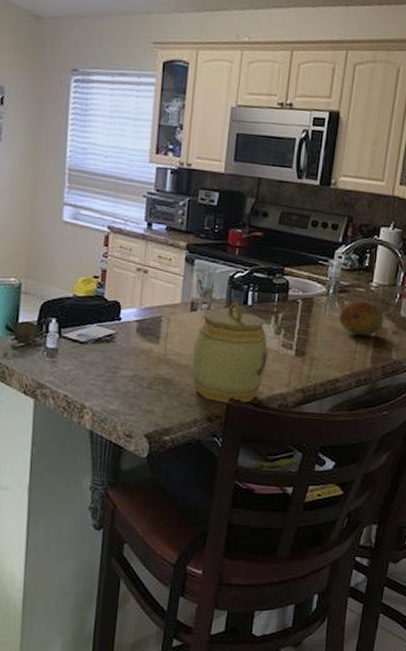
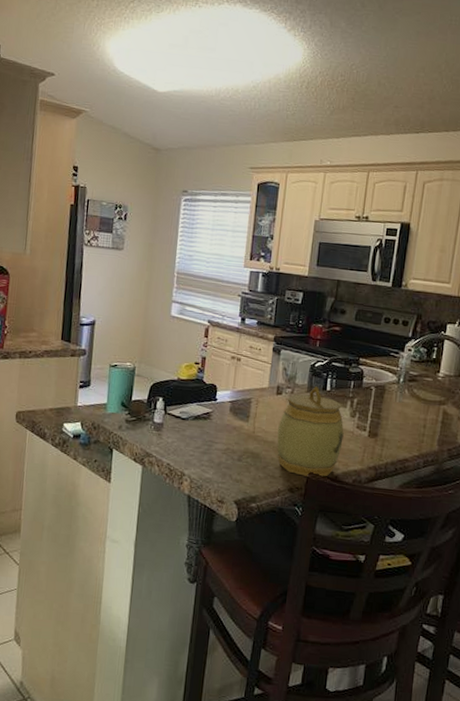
fruit: present [338,300,384,336] -> none [408,388,450,421]

